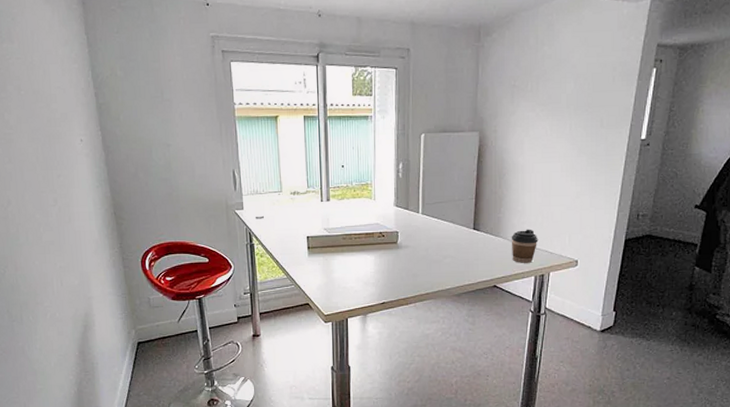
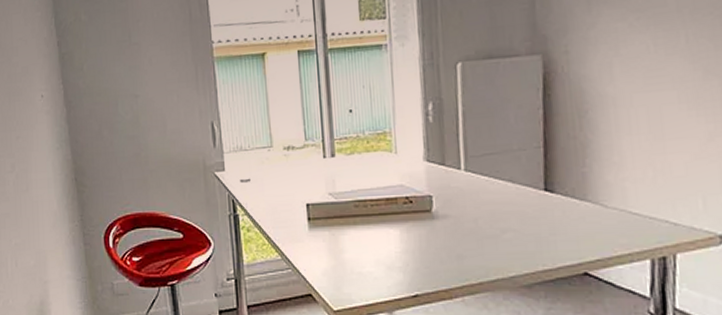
coffee cup: present [511,229,539,263] -> none [605,188,652,240]

